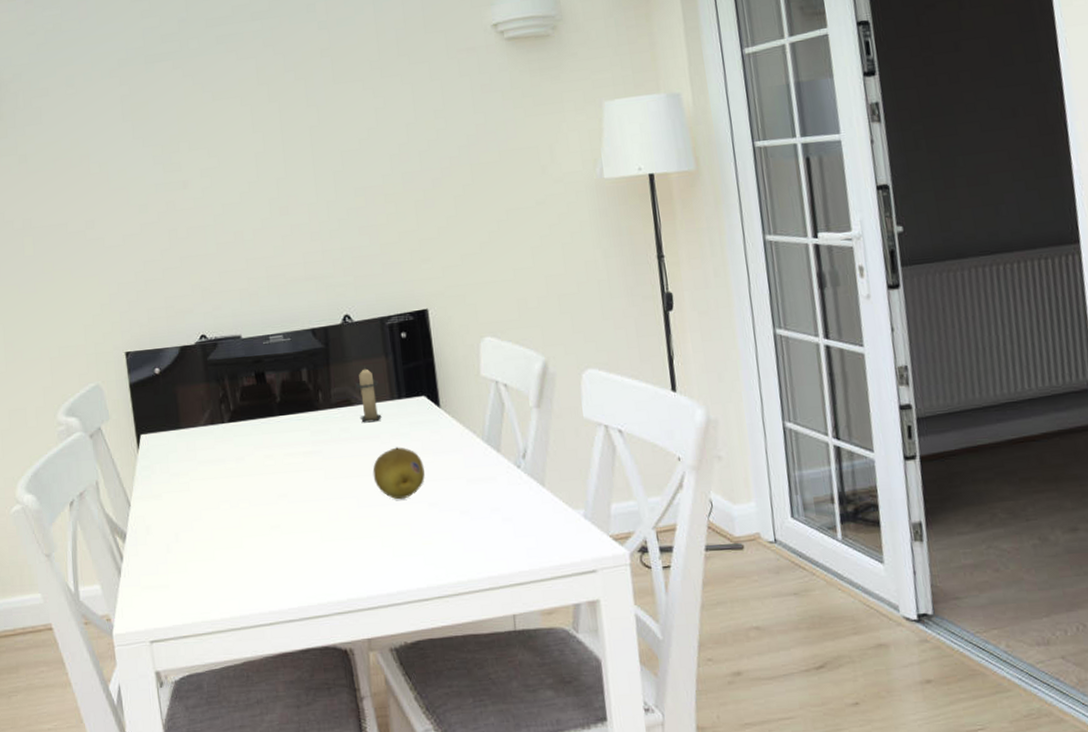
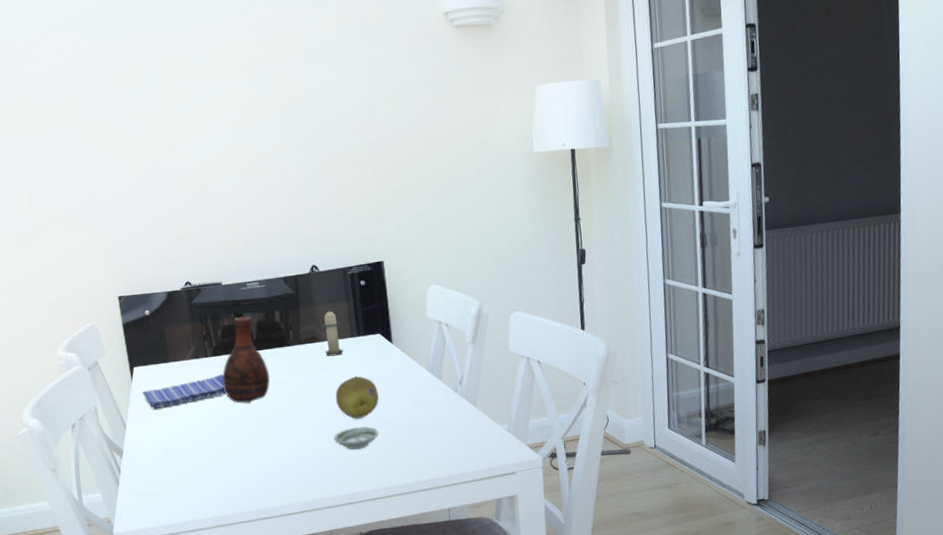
dish towel: none [150,443,246,485] -> present [143,374,227,410]
vase: none [240,374,296,481] -> present [222,316,270,405]
saucer: none [371,509,426,537] -> present [334,426,379,449]

